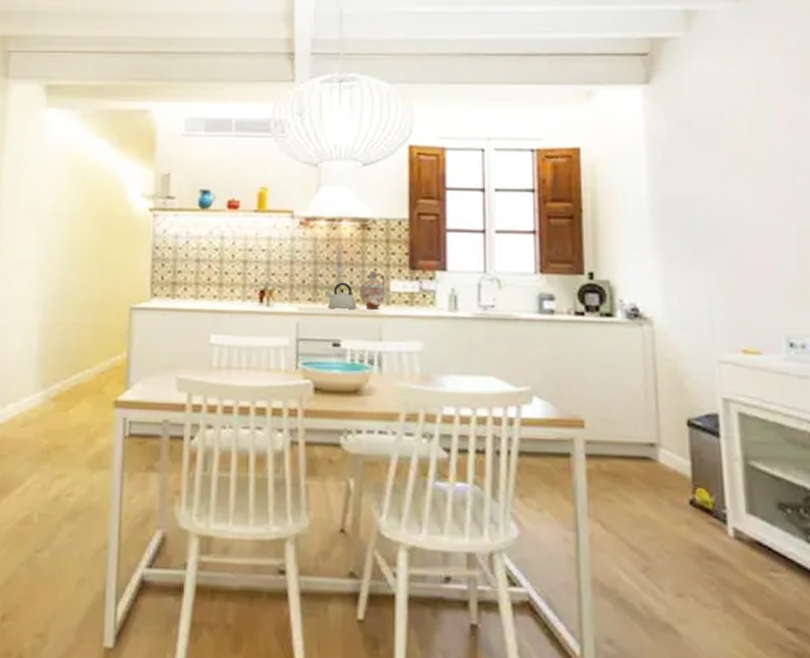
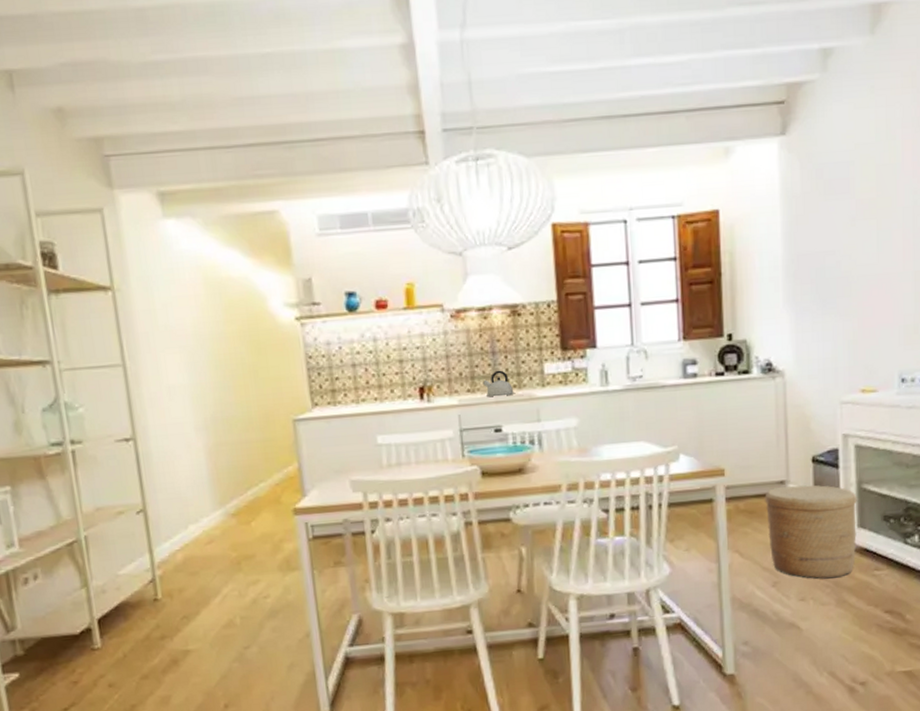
ceramic jug: present [360,271,386,309] -> none [515,356,541,393]
woven basket: none [631,449,745,574] -> present [765,485,857,579]

